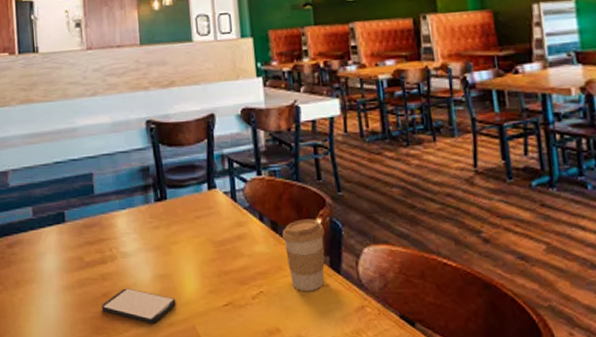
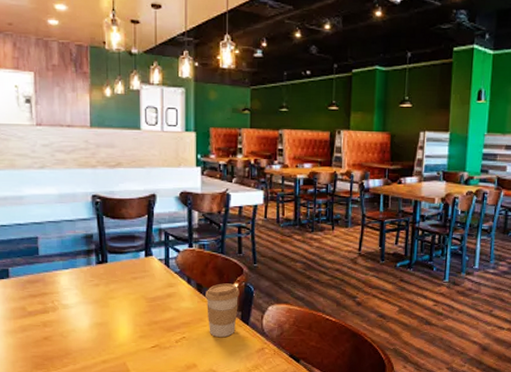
smartphone: present [101,288,176,323] -> none [41,333,110,361]

